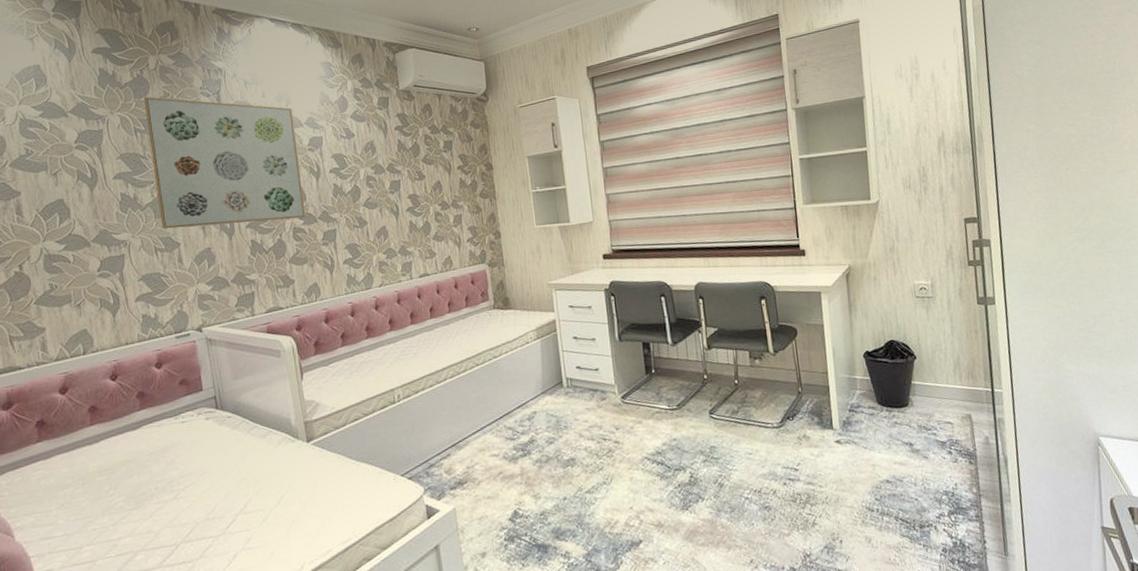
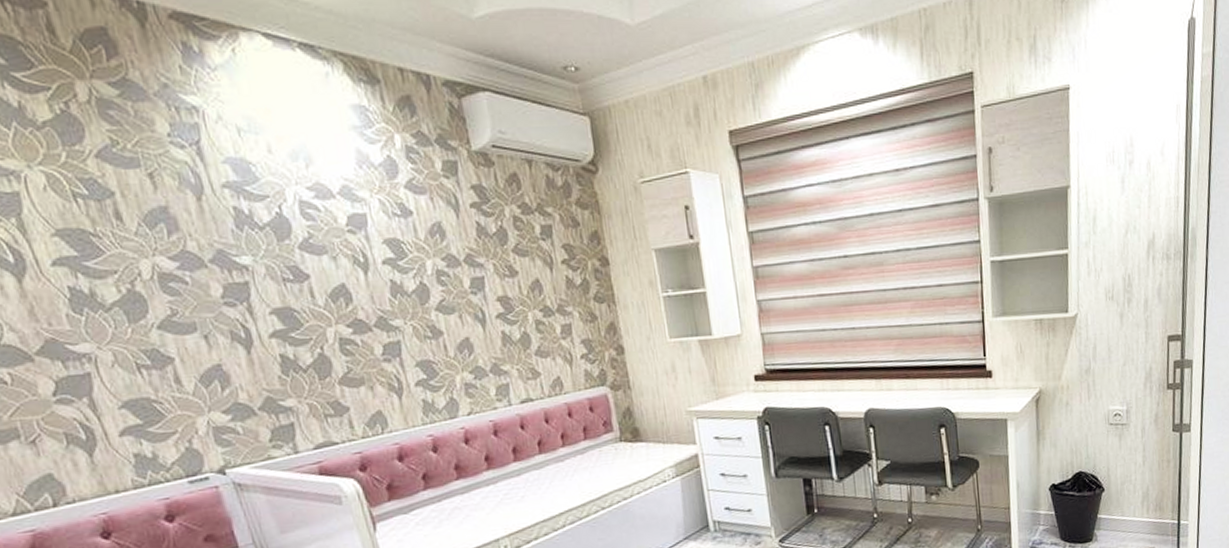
wall art: present [143,96,305,229] -> none [77,144,354,339]

